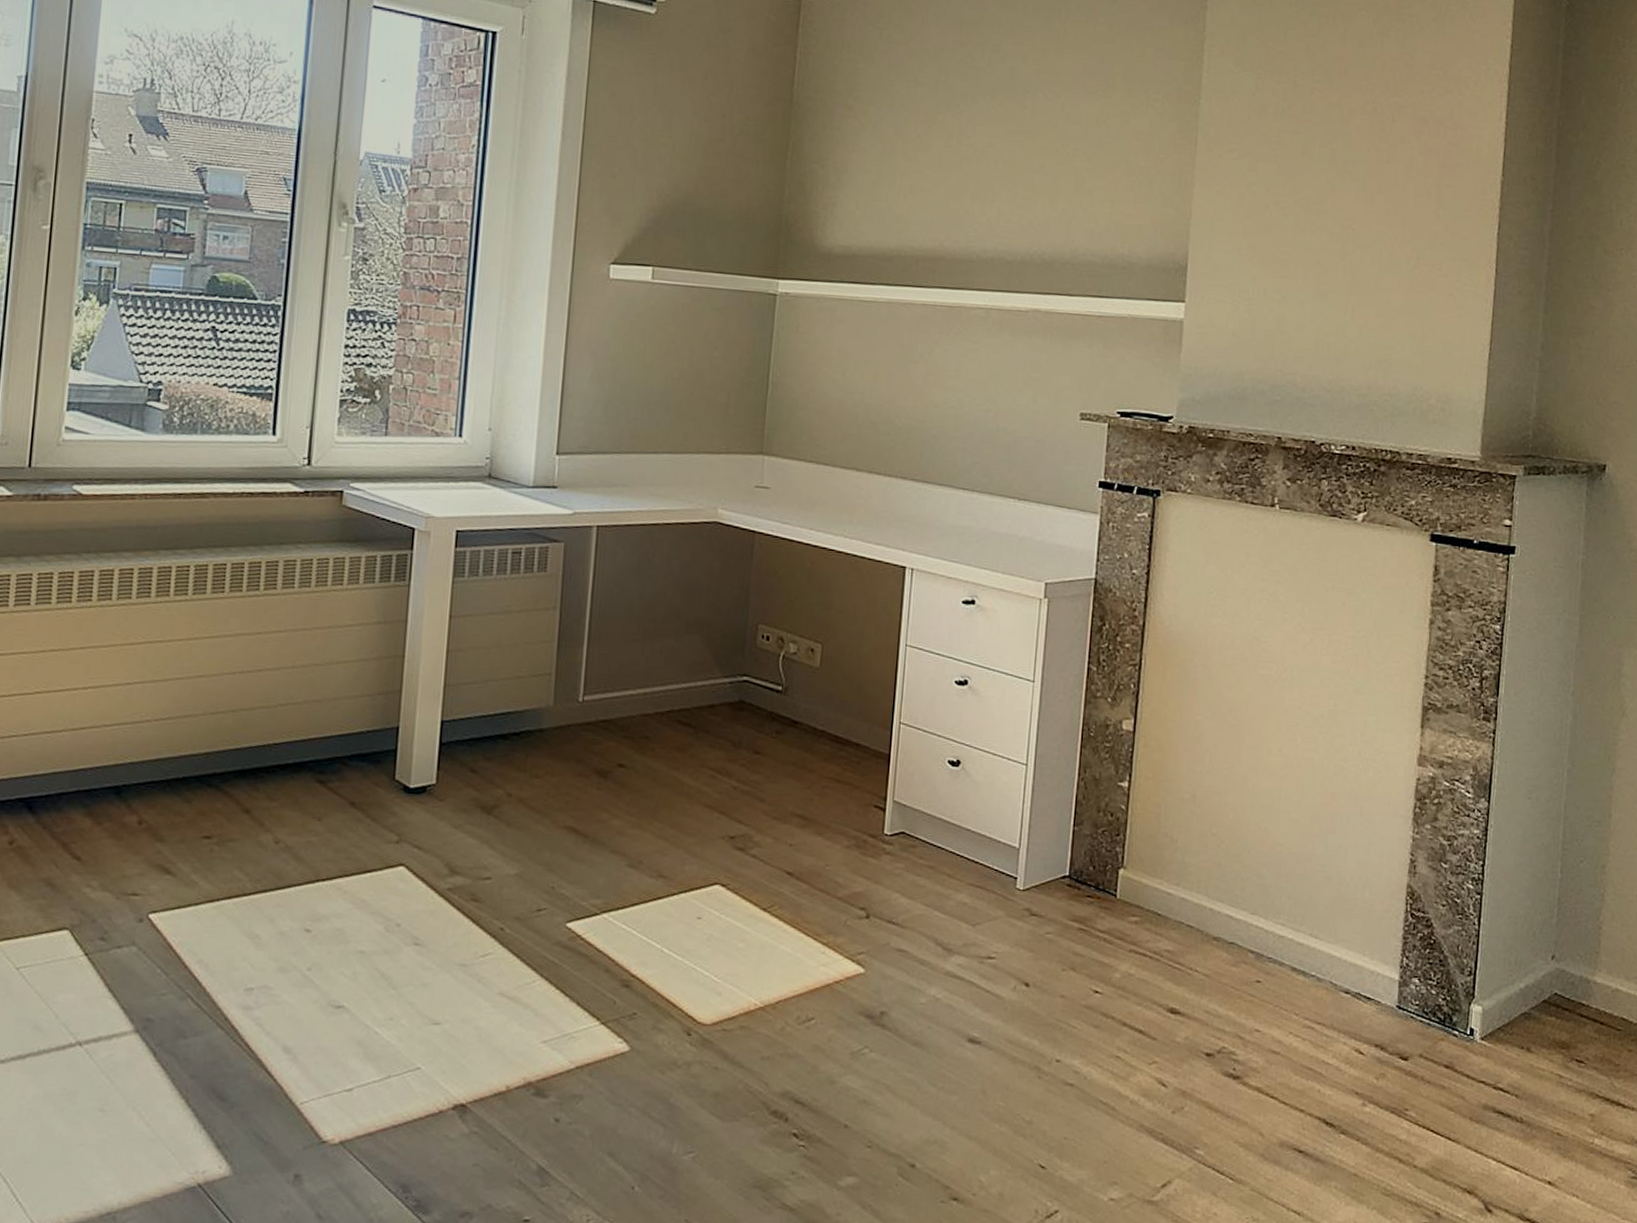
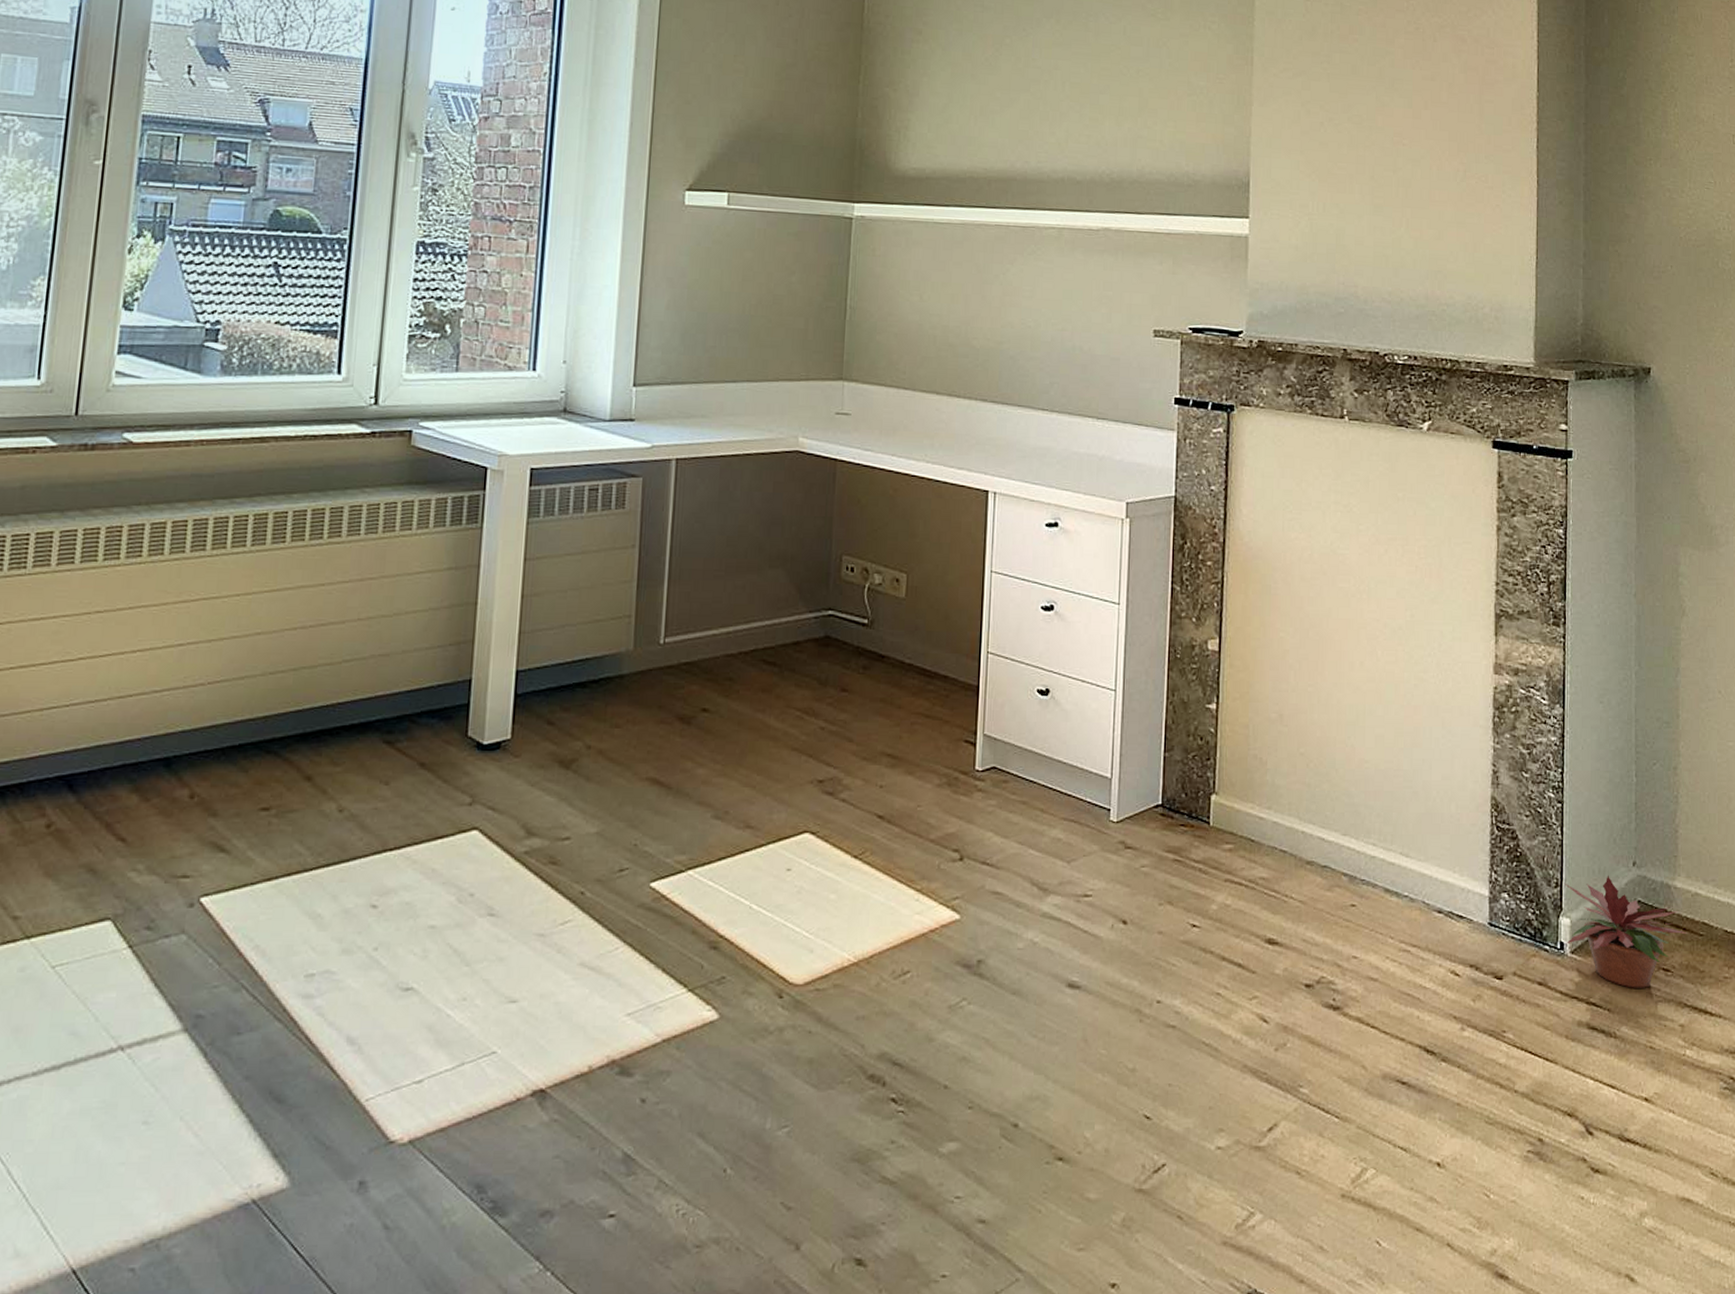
potted plant: none [1475,967,1605,1077] -> present [1563,876,1688,988]

